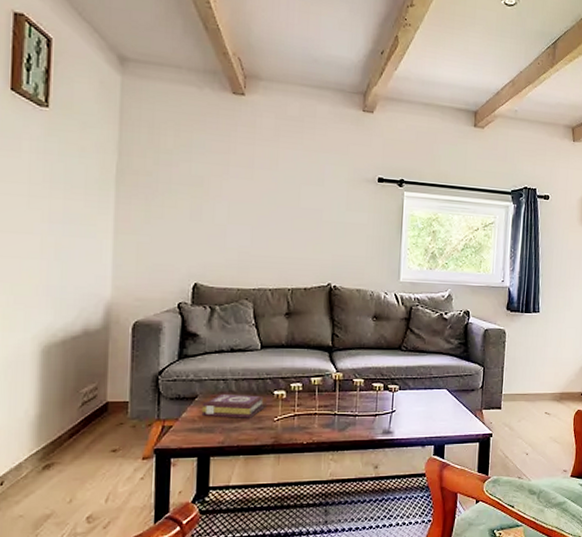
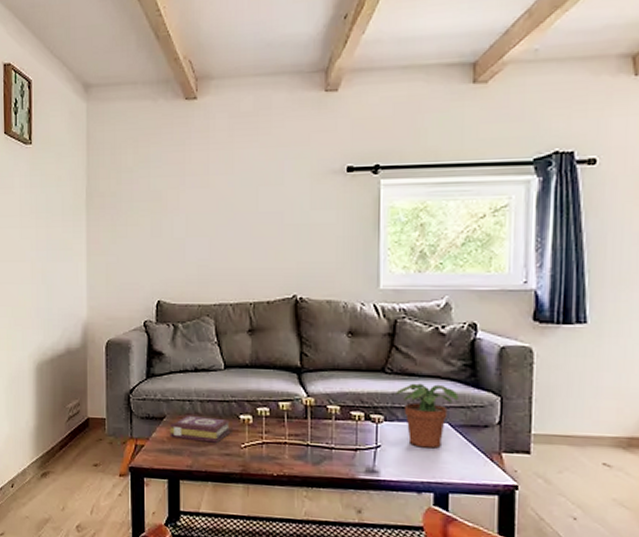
potted plant: none [409,358,455,410] -> present [395,383,459,449]

